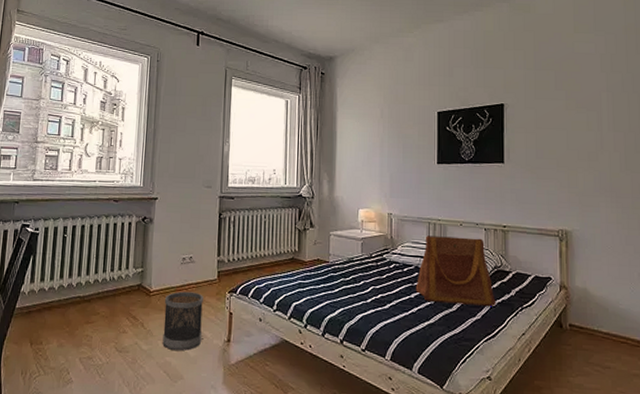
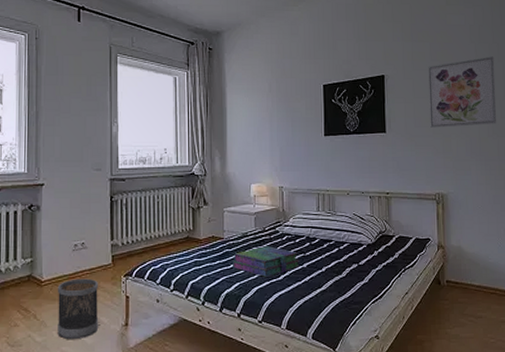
stack of books: none [336,273,407,305] -> present [232,246,300,277]
tote bag: present [415,236,496,306] -> none [307,206,381,270]
wall art: none [552,87,630,161] -> present [428,56,496,128]

